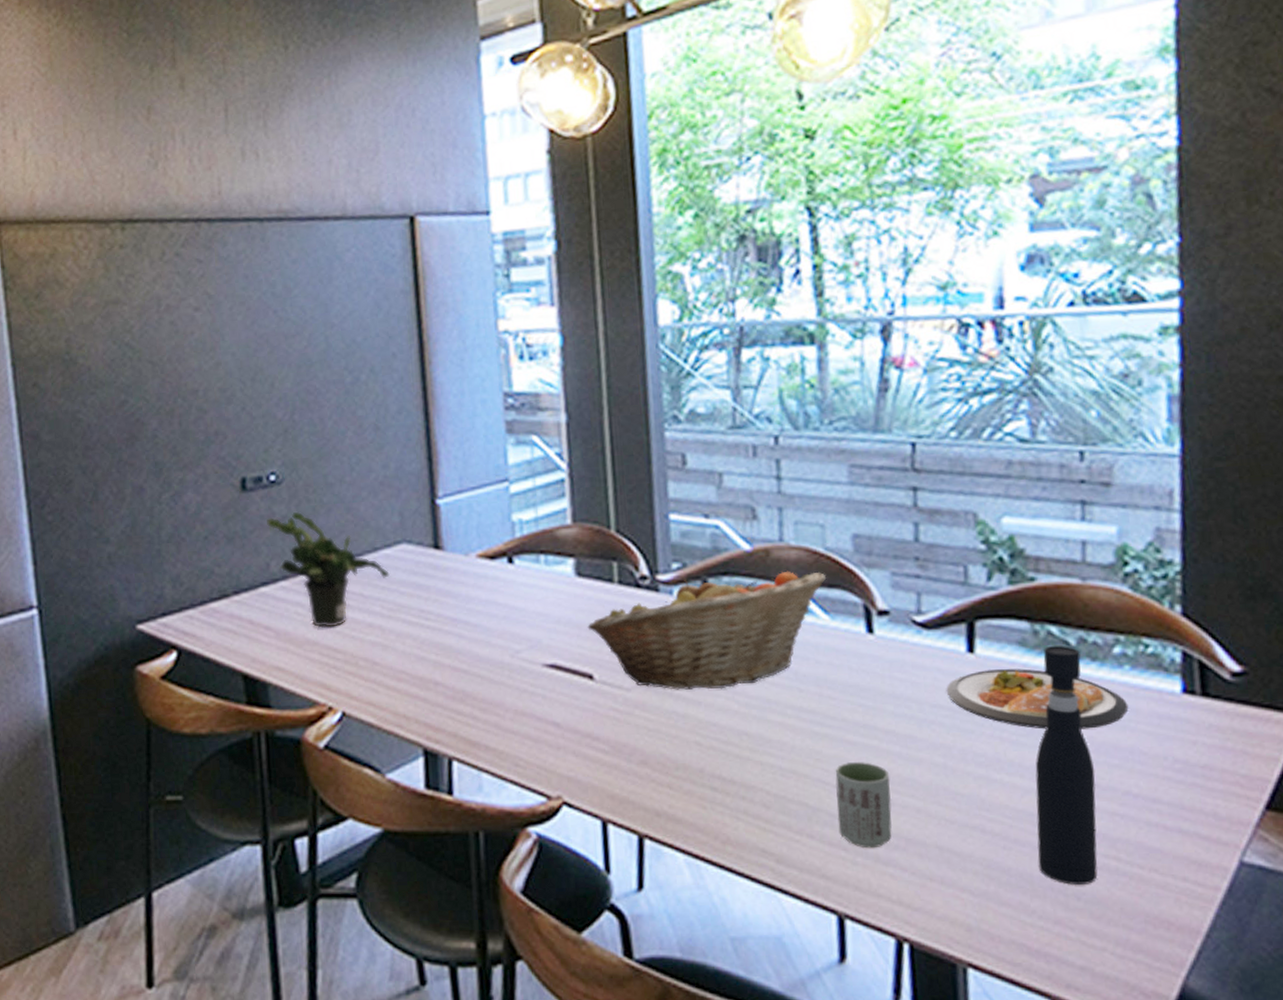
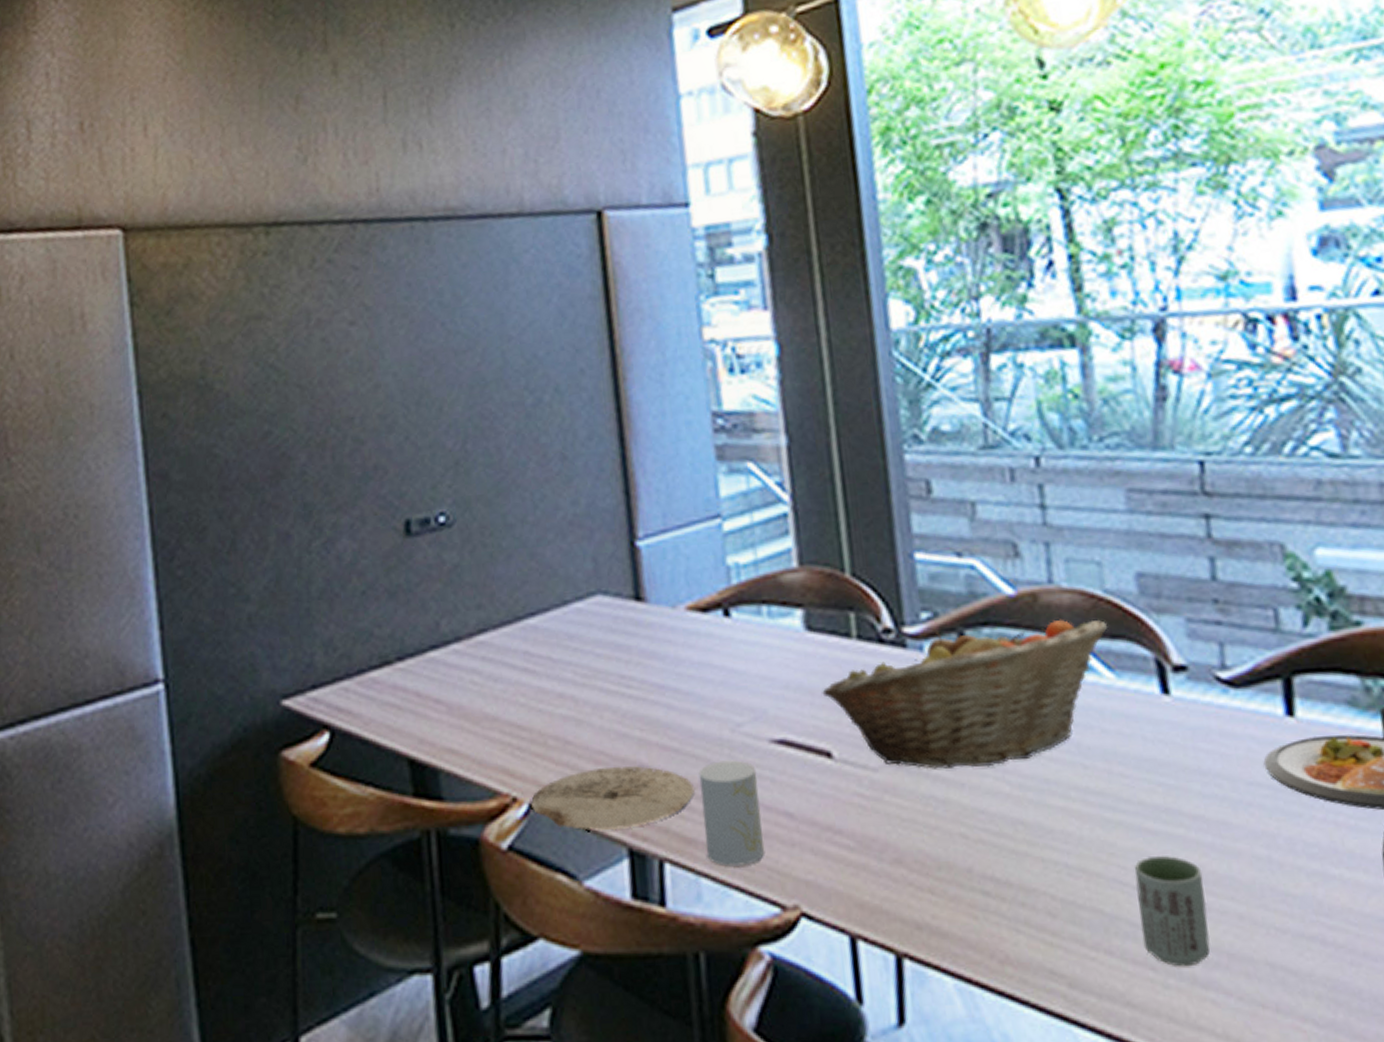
potted plant: present [267,511,390,628] -> none [435,558,583,700]
plate: none [344,682,479,735] -> present [531,765,694,831]
cup: none [483,680,536,766] -> present [698,760,765,868]

